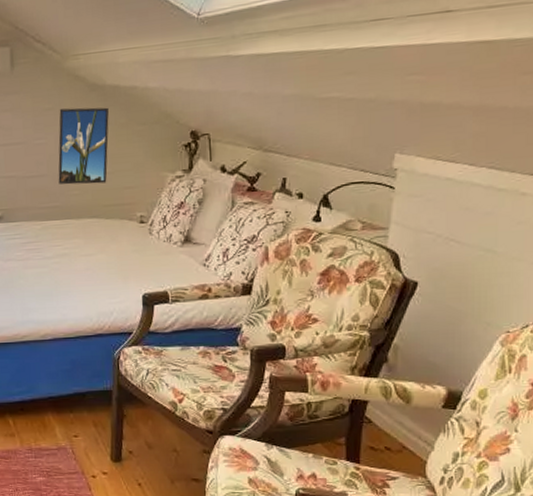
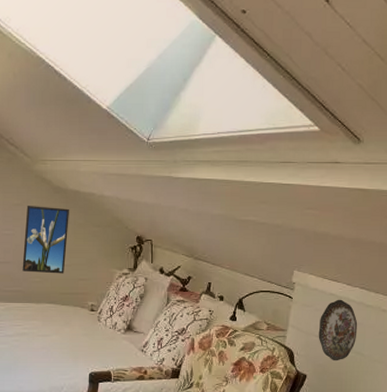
decorative plate: none [432,184,487,263] -> present [318,299,358,361]

